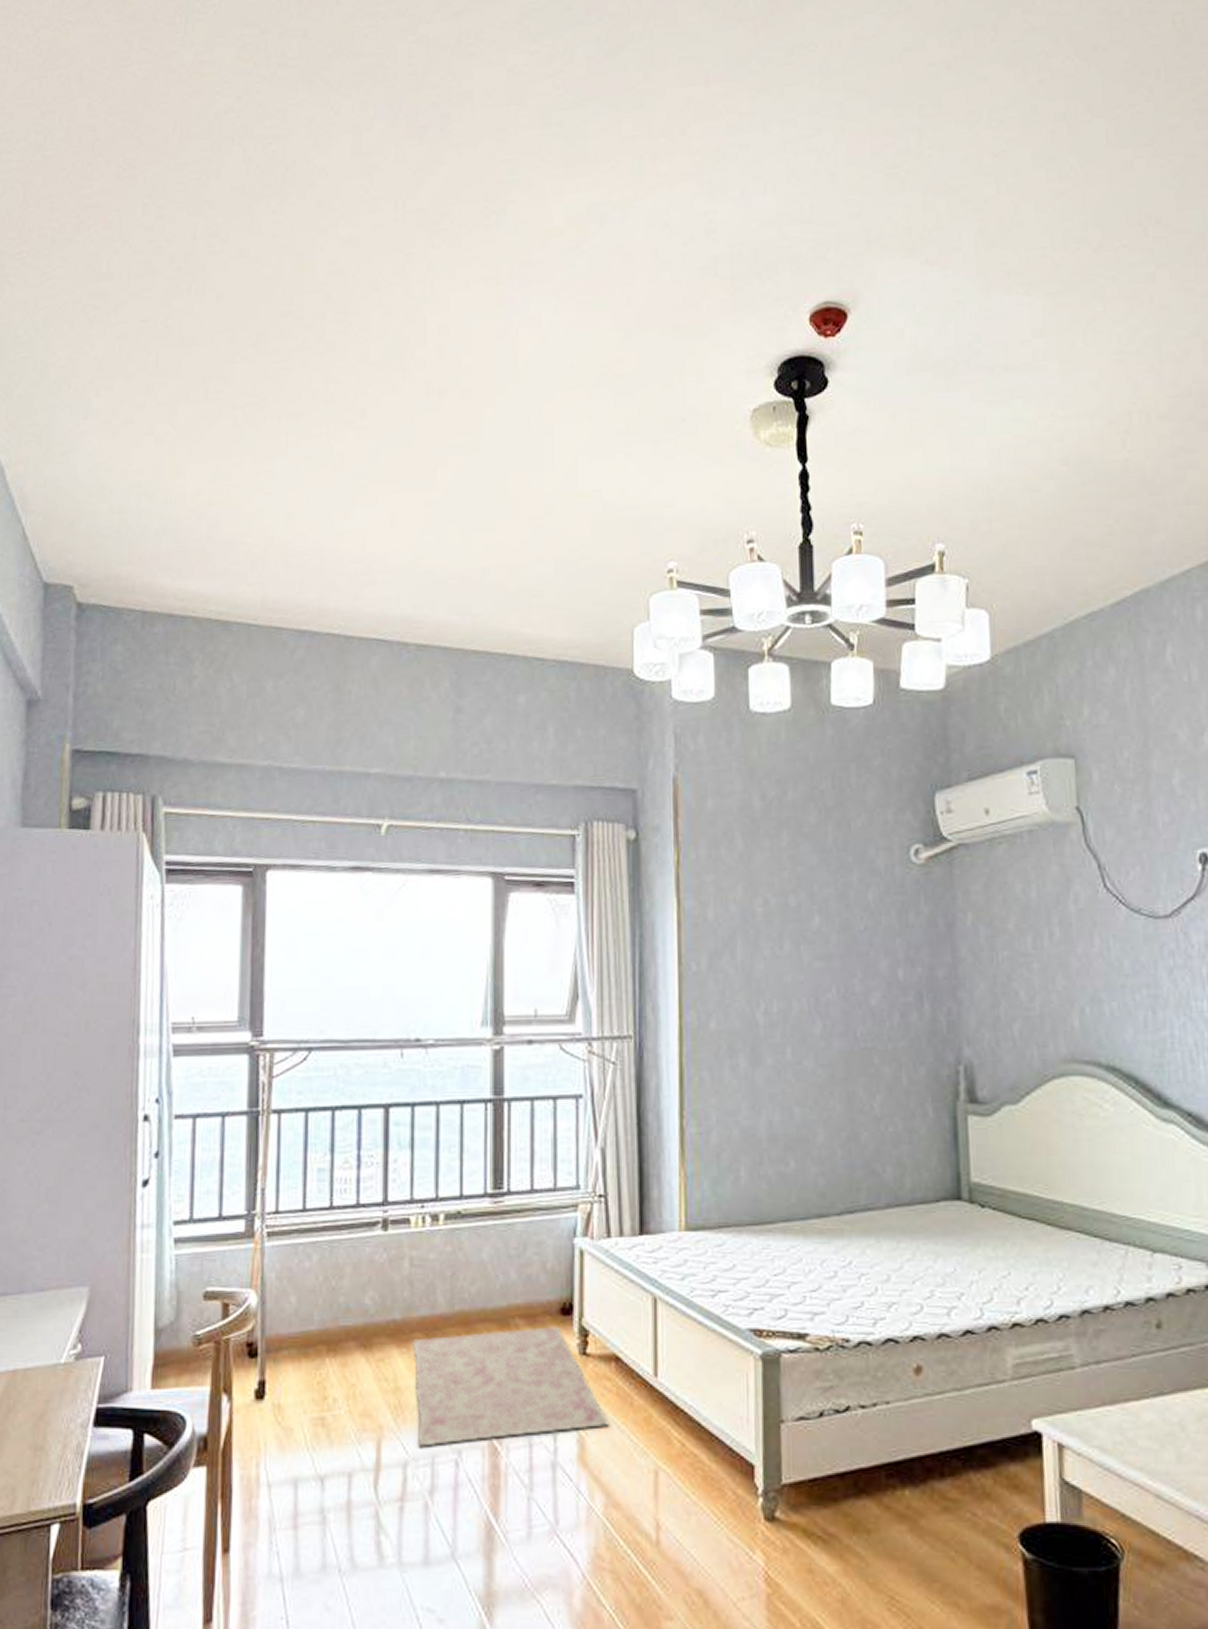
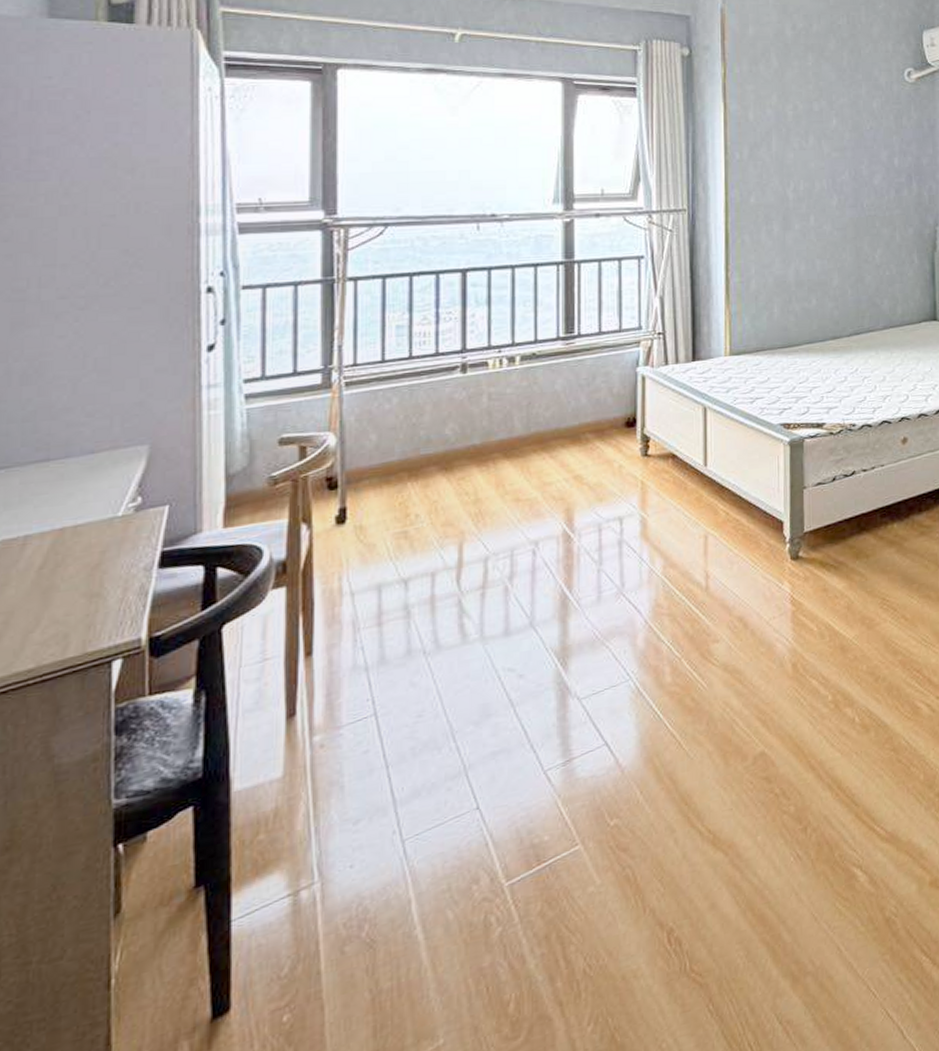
rug: present [413,1327,609,1447] -> none [492,437,667,544]

